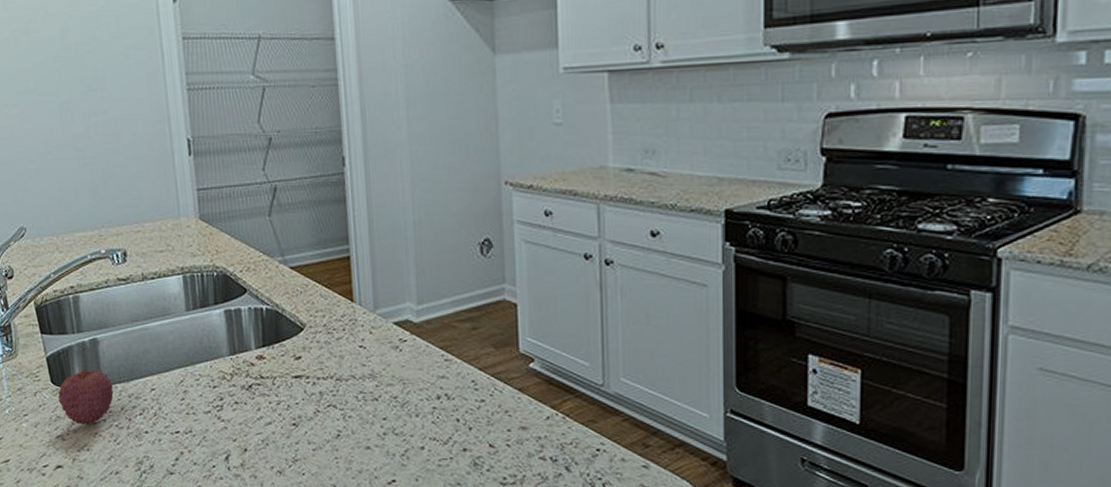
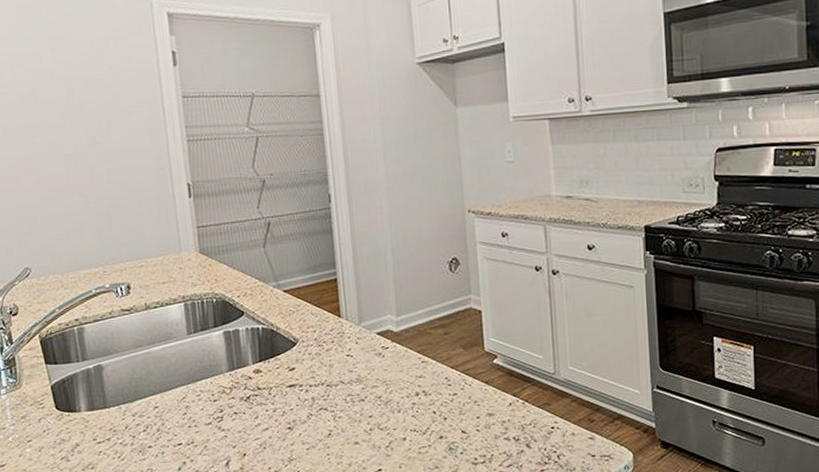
fruit: present [57,368,114,425] -> none [62,393,118,446]

